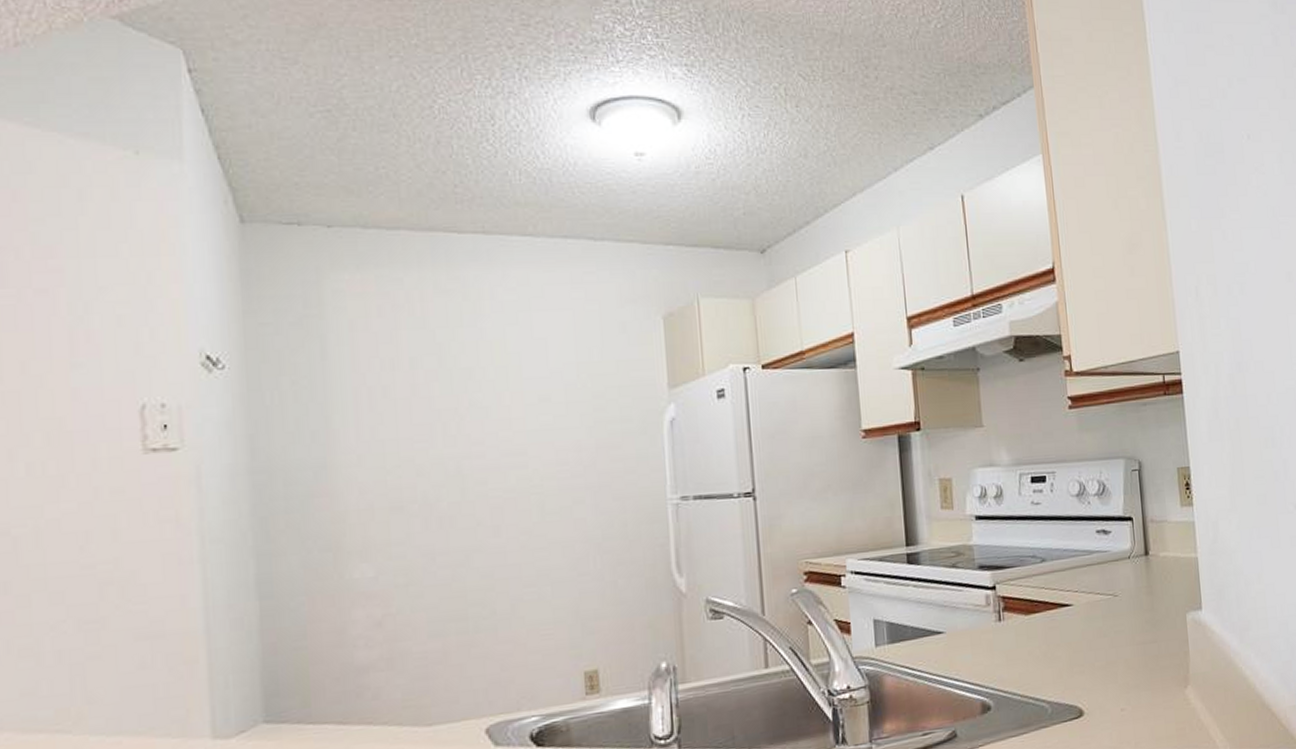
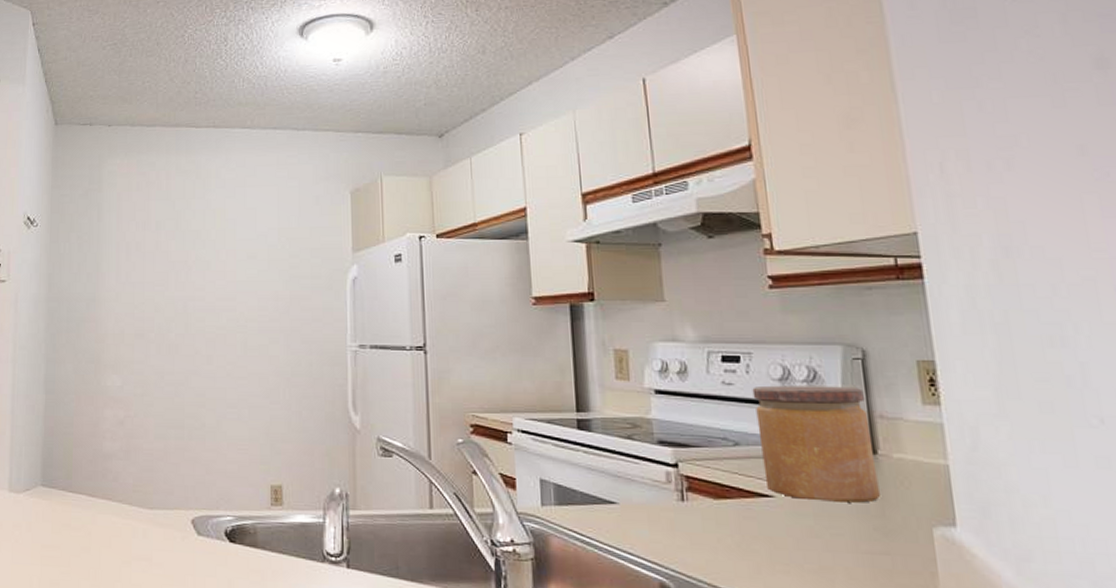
jar: none [1055,496,1150,604] -> present [752,385,880,503]

